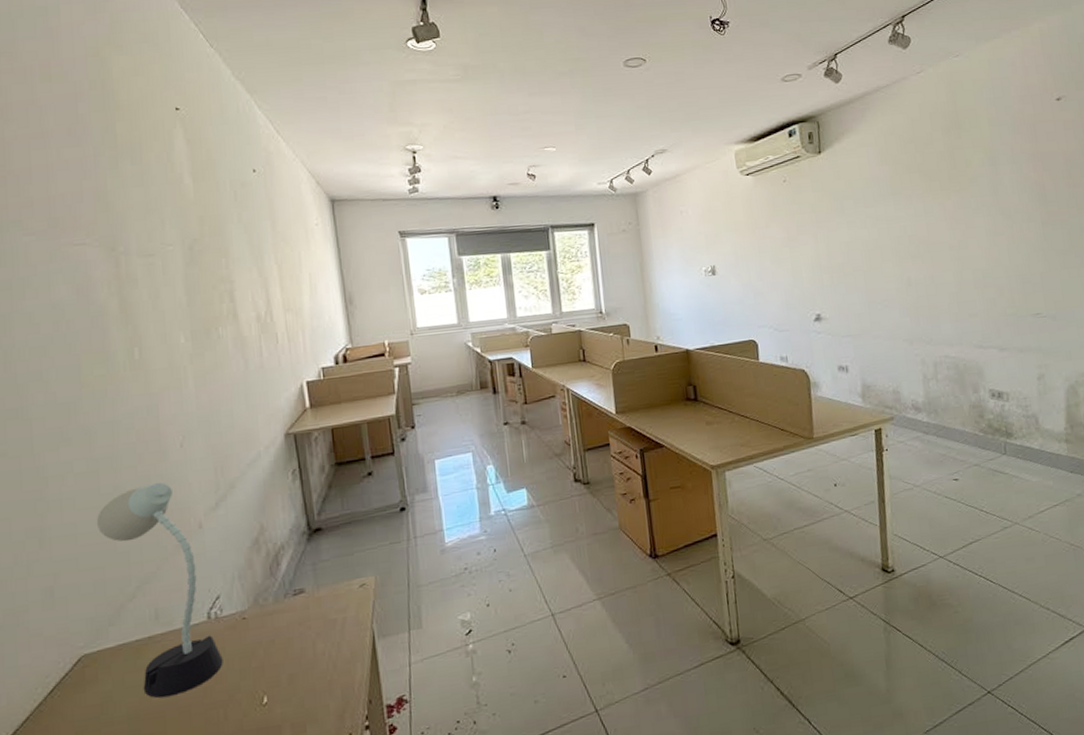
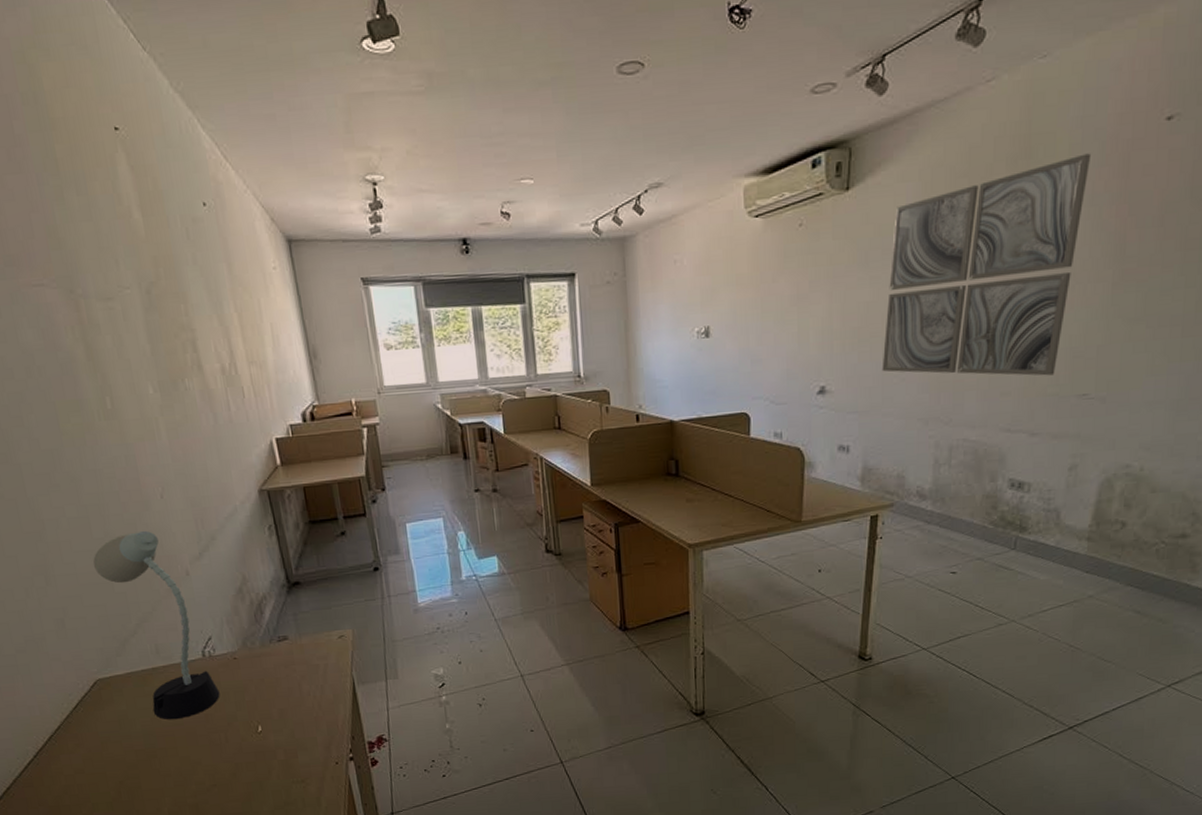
wall art: none [860,125,1011,300] -> present [882,153,1092,376]

